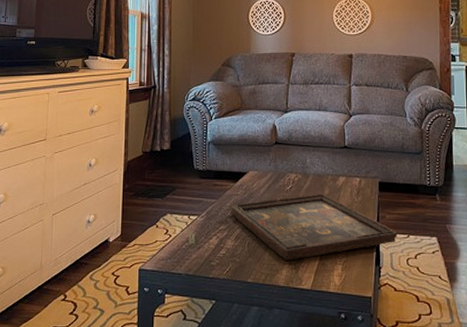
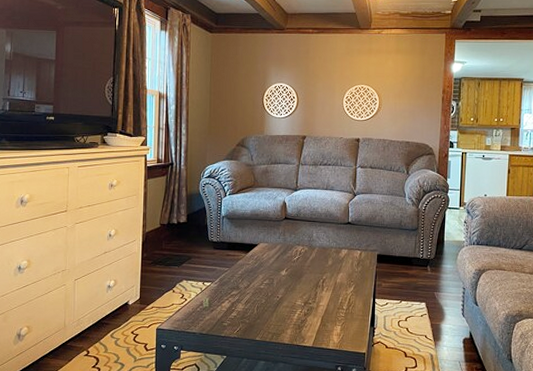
decorative tray: present [230,194,398,261] -> none [242,264,392,322]

